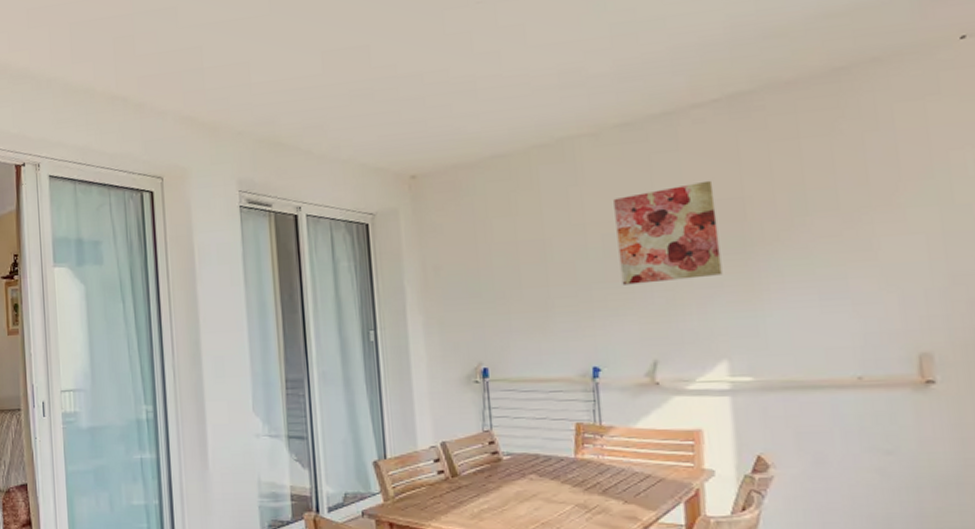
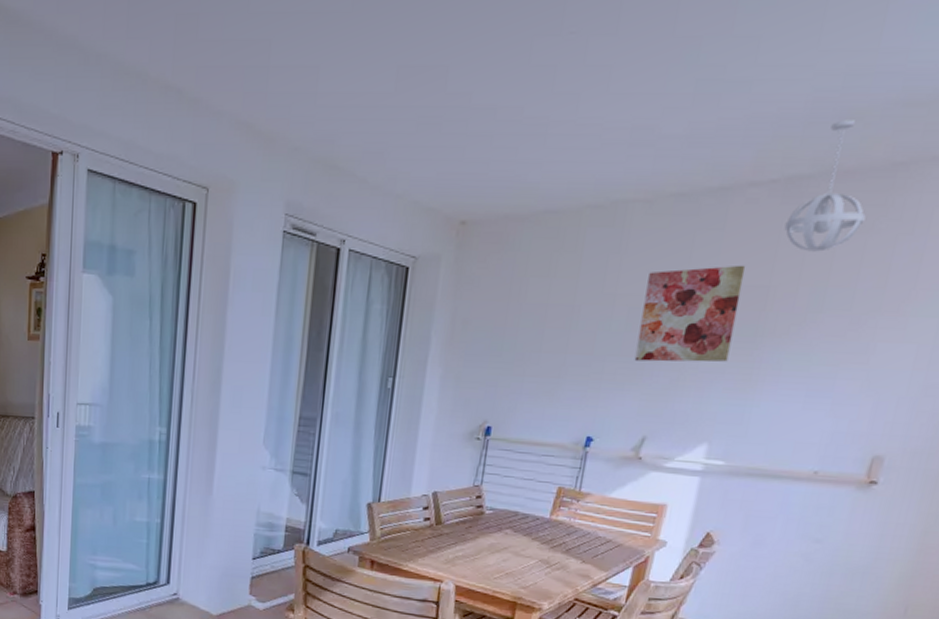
pendant light: none [740,37,823,160] -> present [784,120,866,252]

